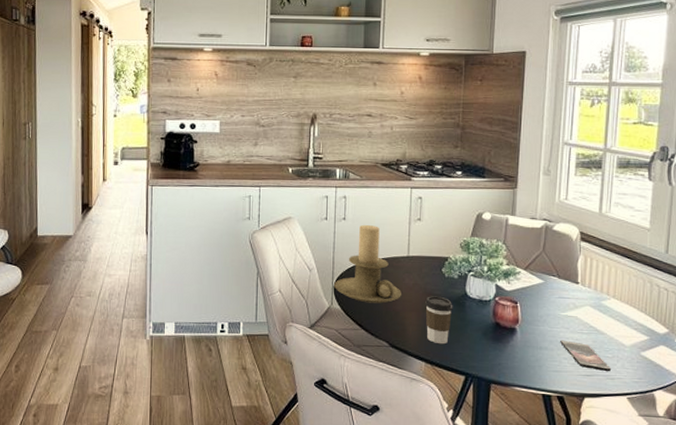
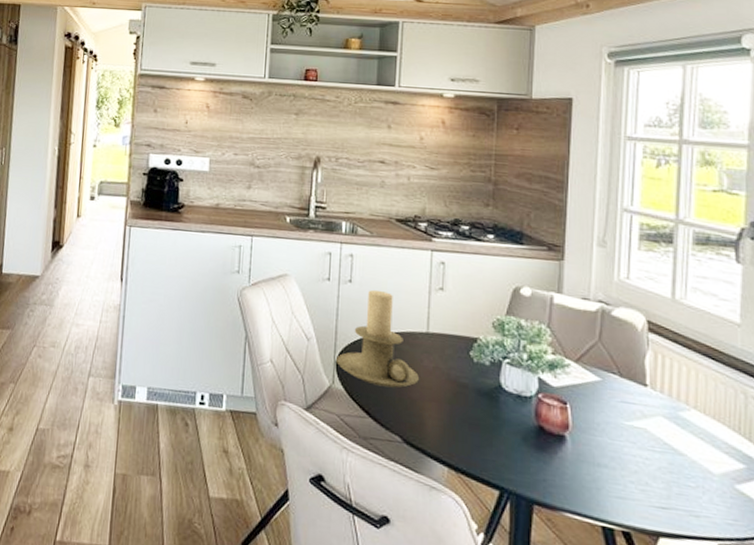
coffee cup: present [425,296,453,345] -> none [448,384,484,447]
smartphone: present [560,340,612,372] -> none [624,457,696,507]

